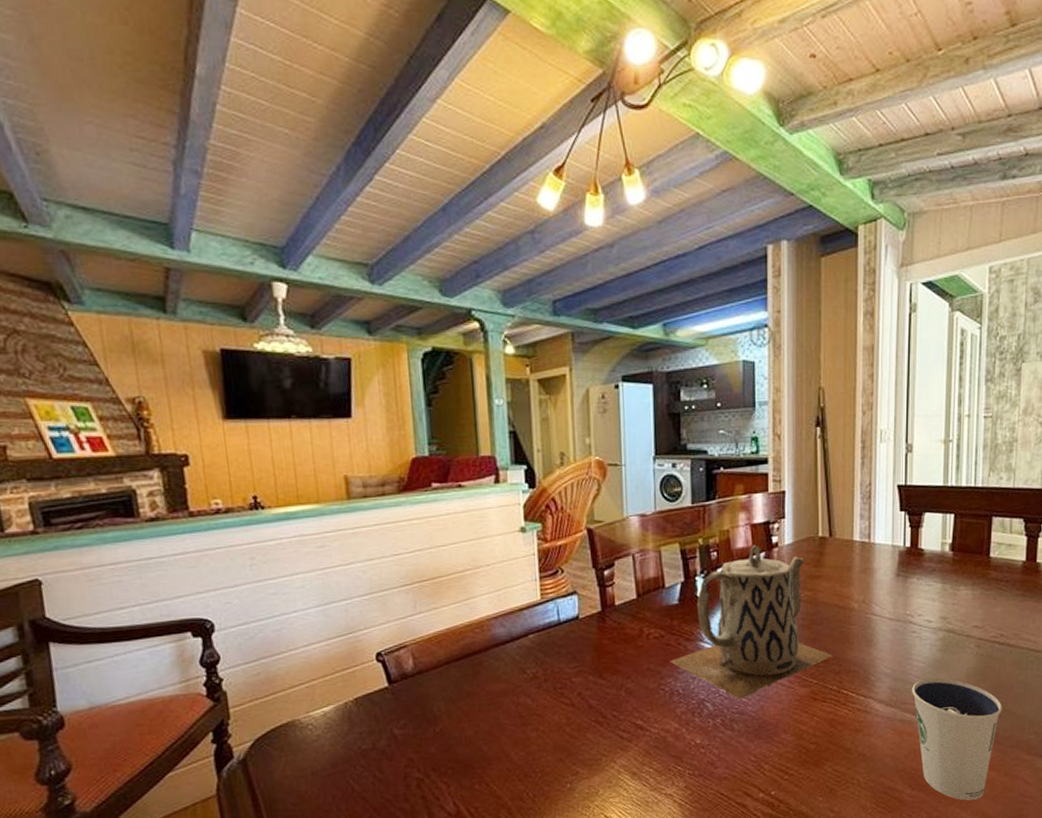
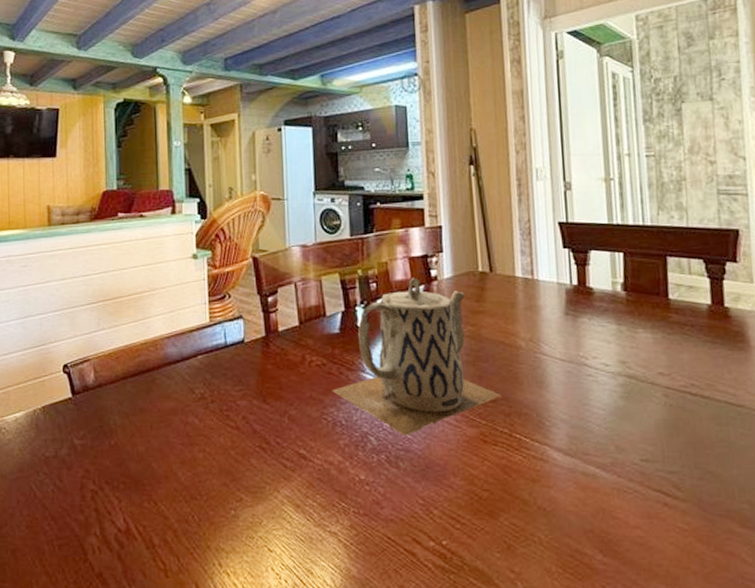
dixie cup: present [912,678,1002,801] -> none [593,428,704,576]

